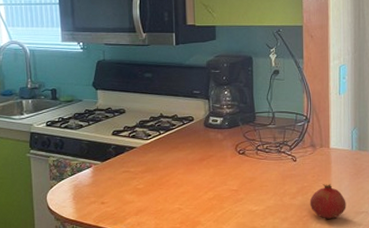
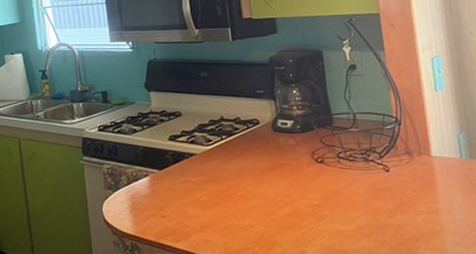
fruit: present [309,184,346,219] -> none [412,200,463,244]

